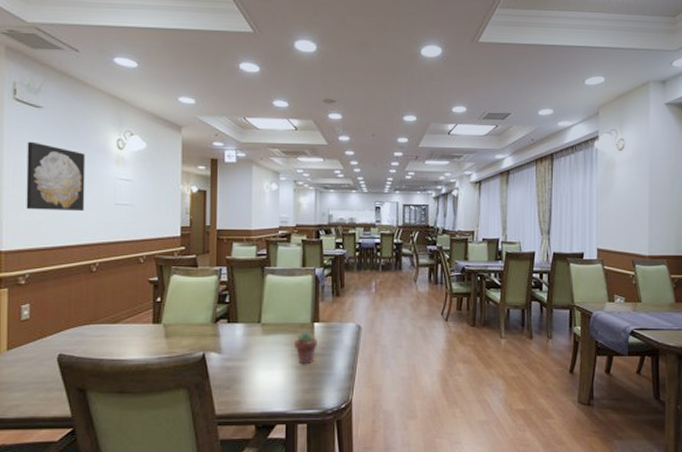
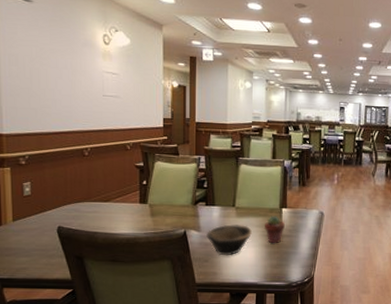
wall art: present [26,141,86,212] -> none [20,34,76,101]
bowl: none [228,344,281,381] -> present [206,224,253,256]

